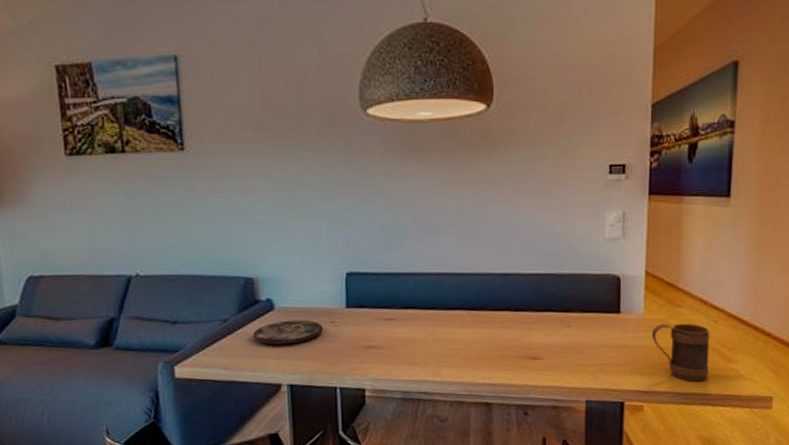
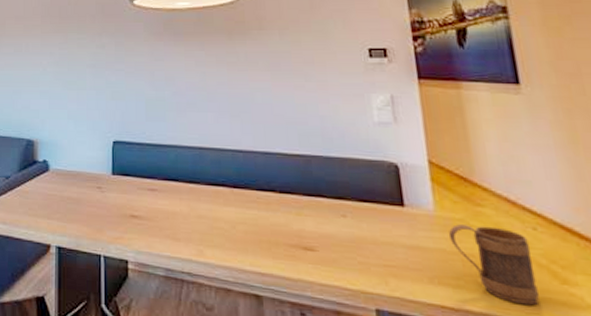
plate: present [253,319,323,345] -> none [30,182,90,205]

